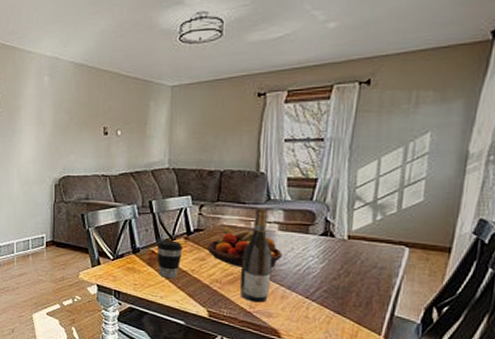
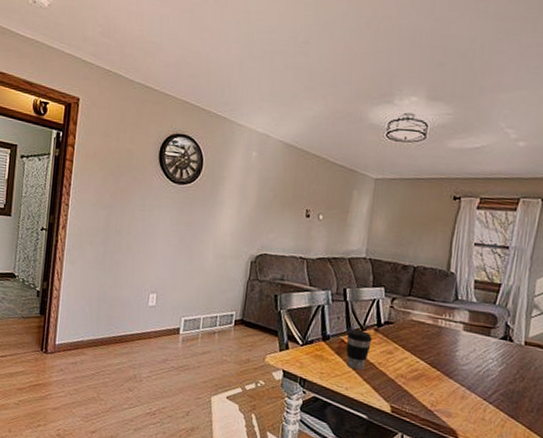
fruit bowl: present [206,227,282,268] -> none [395,322,465,367]
wine bottle: present [239,207,273,303] -> none [422,306,456,402]

